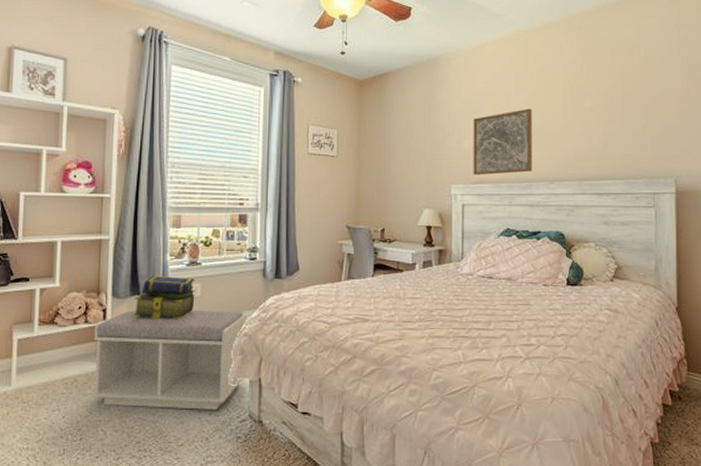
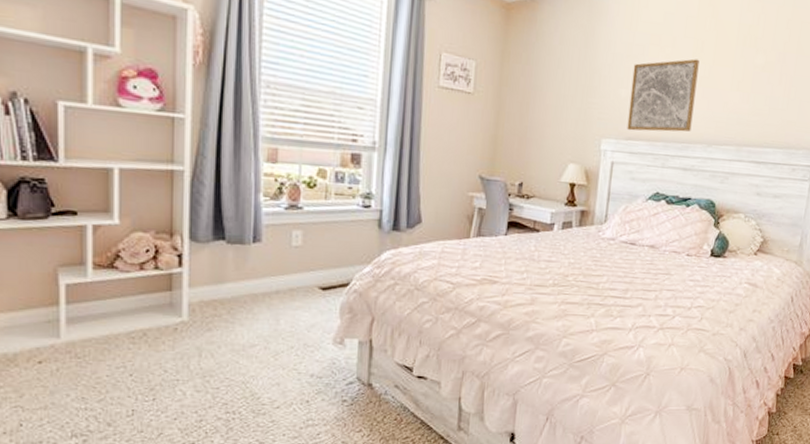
bench: present [91,310,248,410] -> none [165,257,359,371]
stack of books: present [133,275,195,320] -> none [217,217,296,271]

